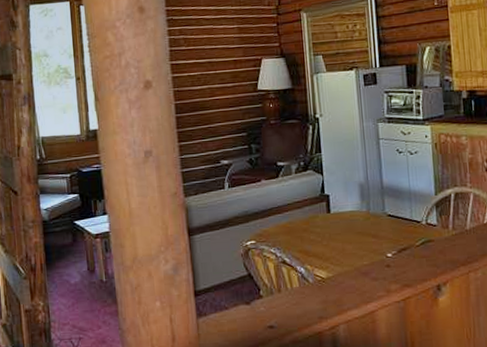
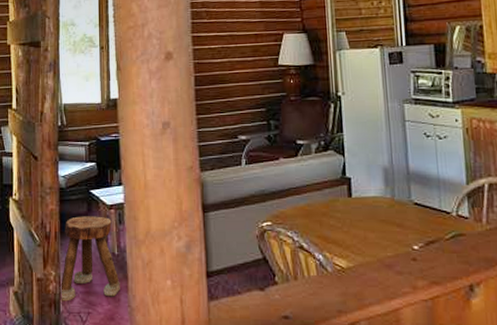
stool: none [49,246,110,330] -> present [59,216,120,302]

